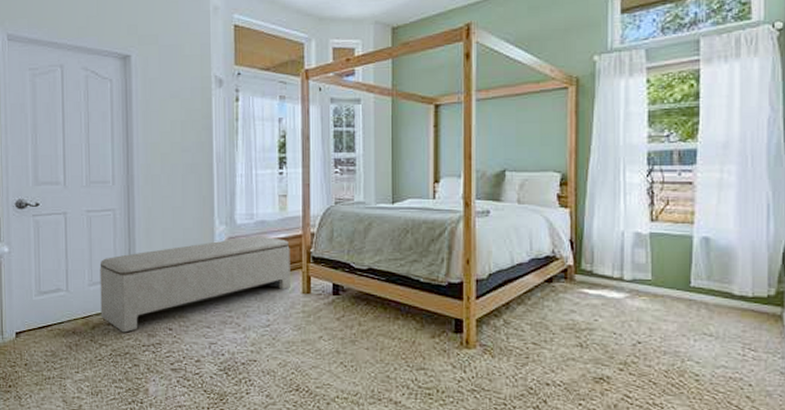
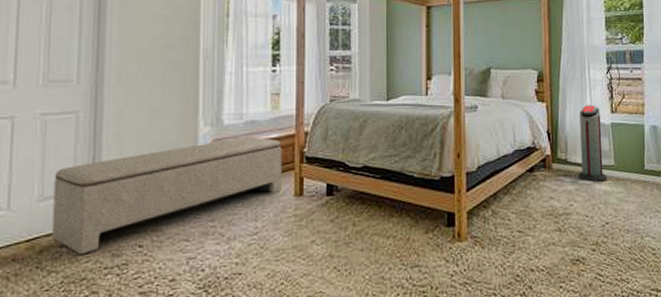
air purifier: none [606,212,642,297] -> present [578,105,607,182]

